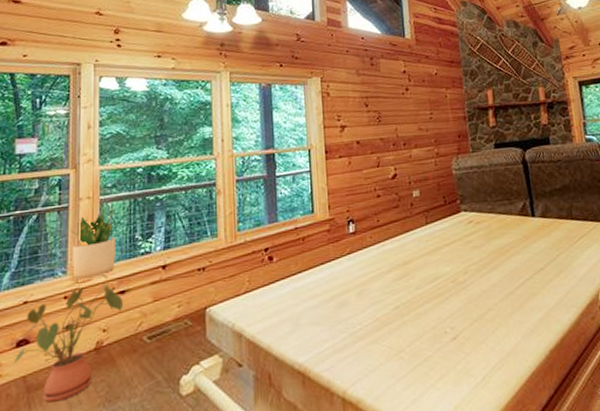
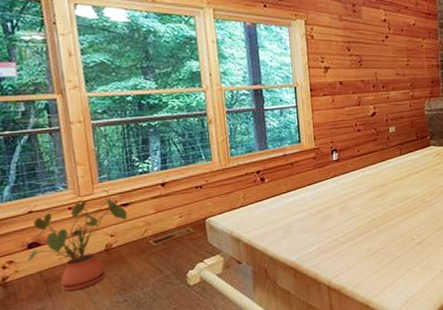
planter: present [70,208,115,281] -> none [65,132,115,195]

